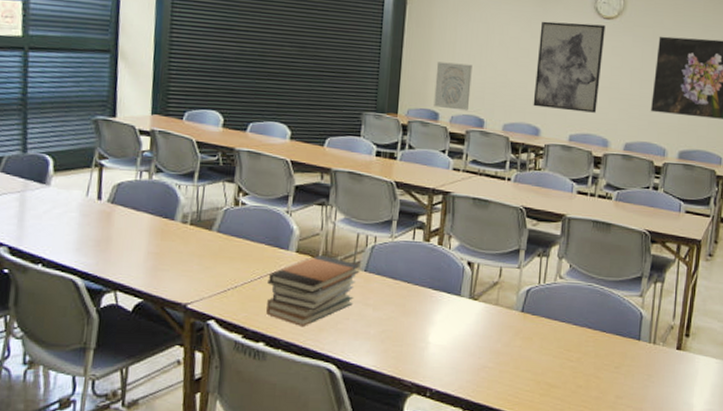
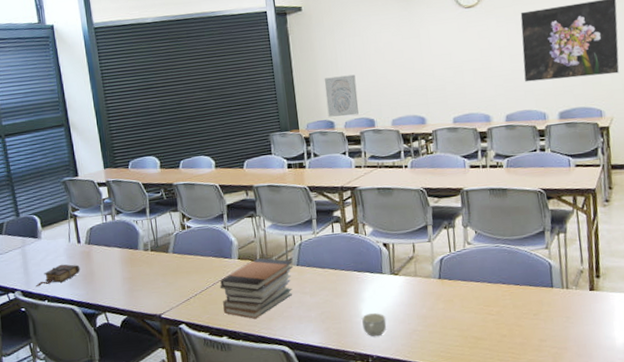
book: none [29,222,94,246] -> present [35,264,80,287]
cup: none [427,340,455,368] -> present [362,313,387,337]
wall art: present [533,21,605,113] -> none [409,14,474,99]

